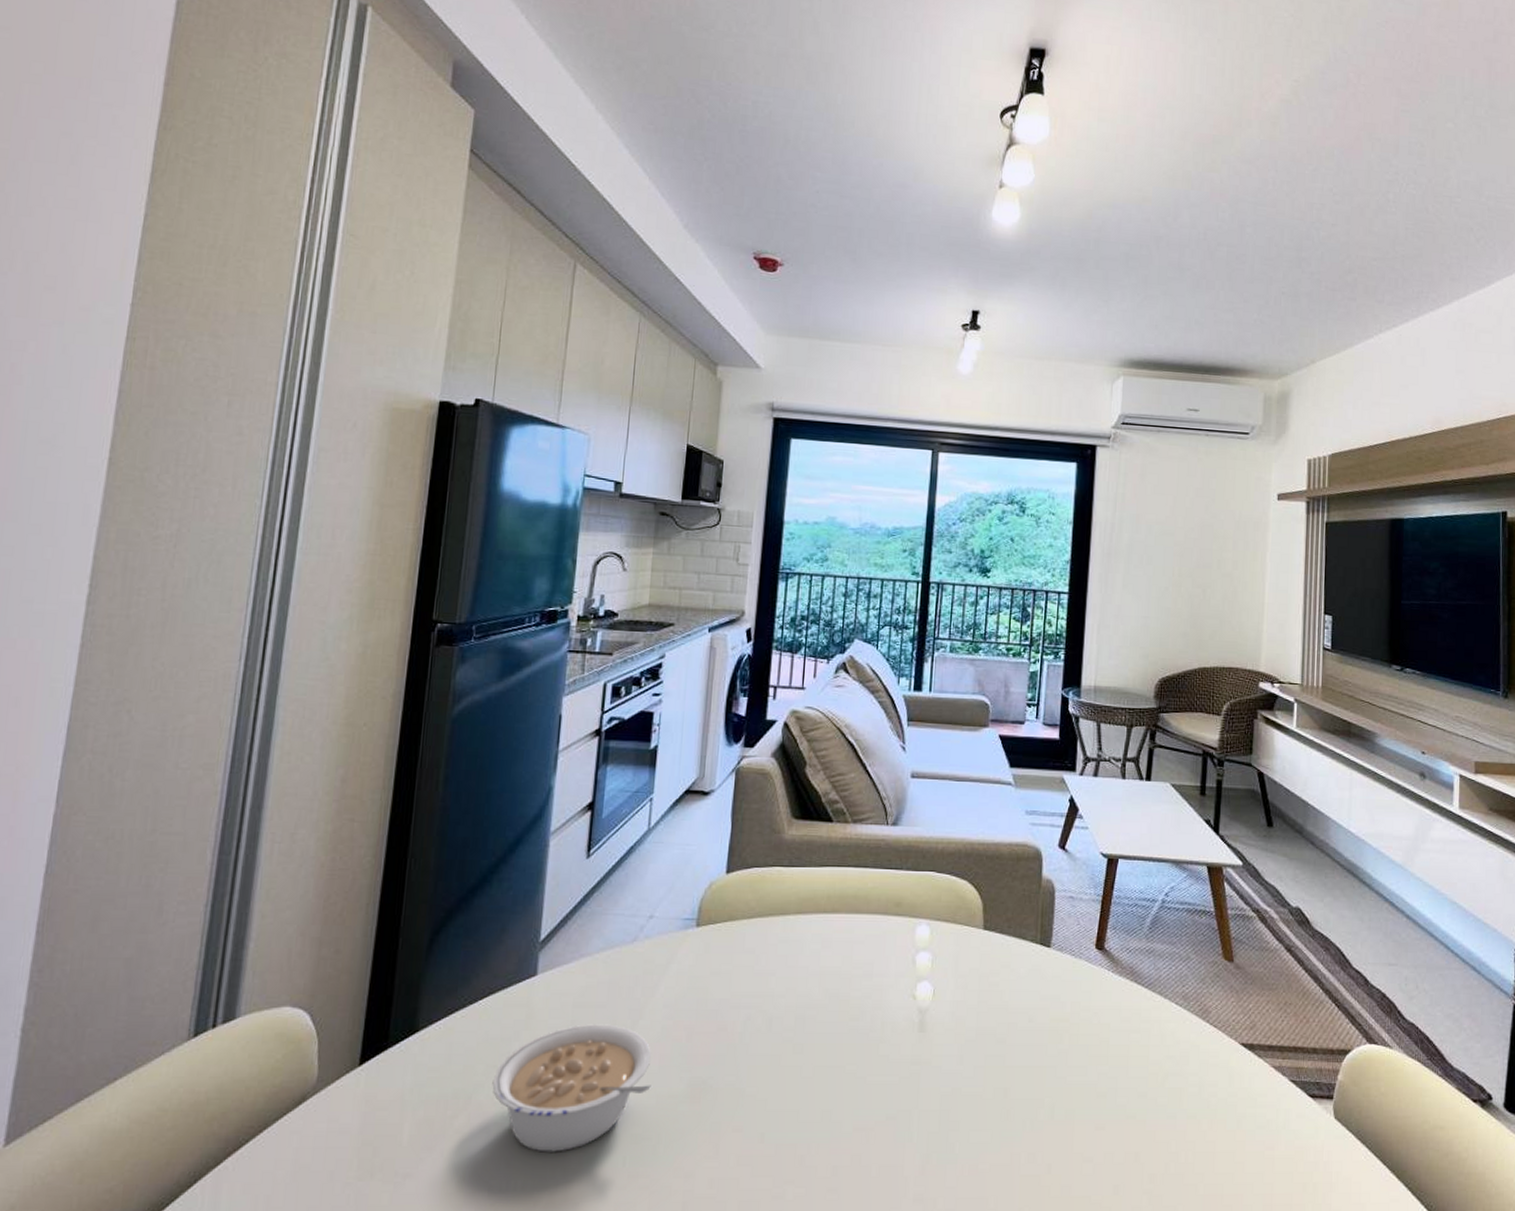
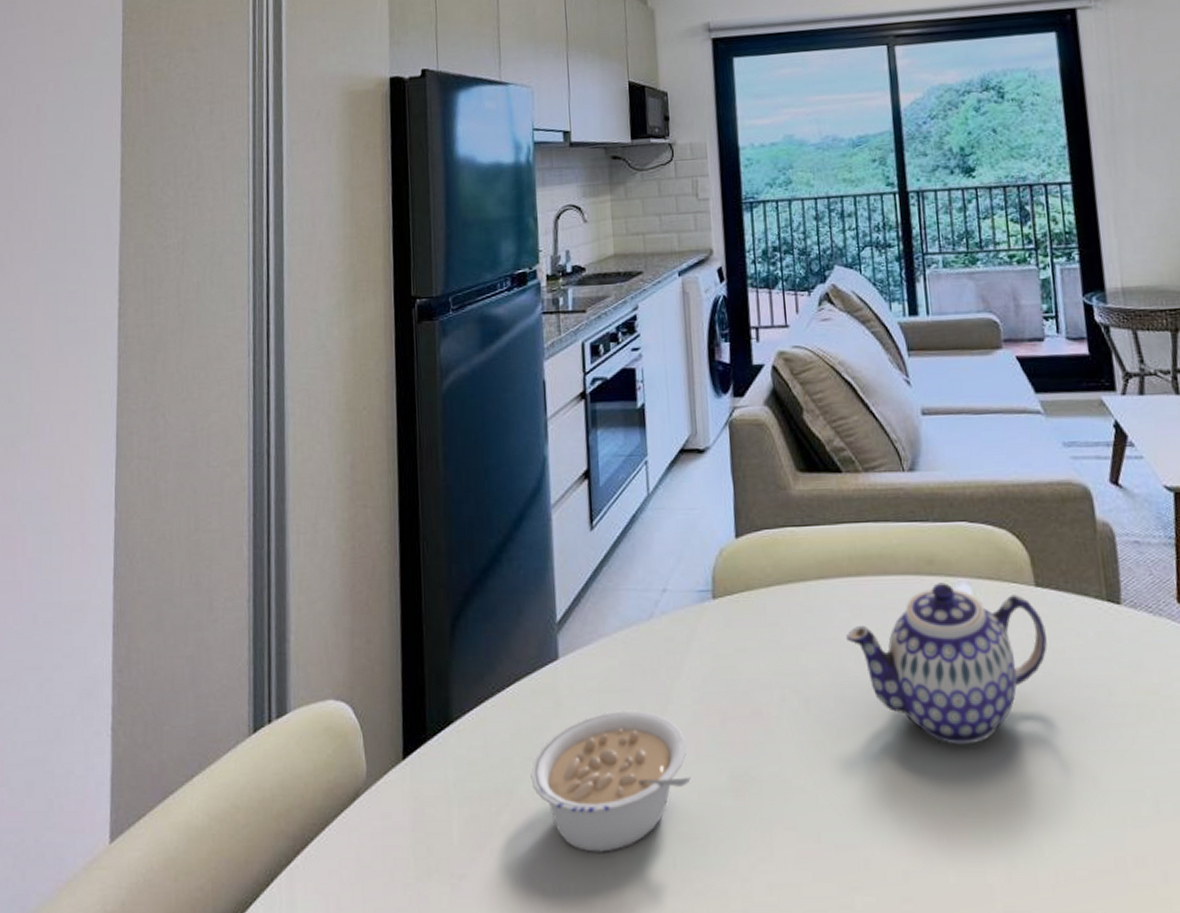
teapot: none [814,922,986,1060] -> present [846,582,1048,745]

